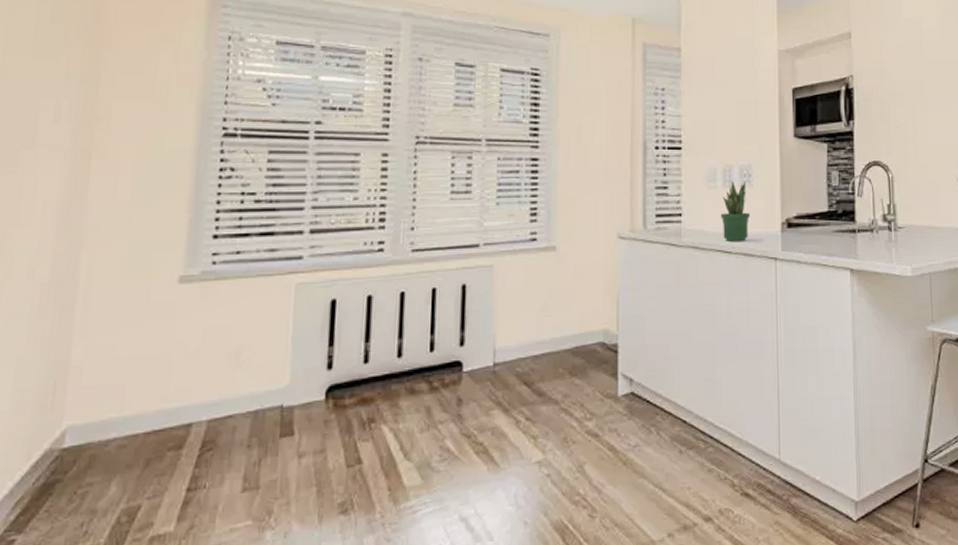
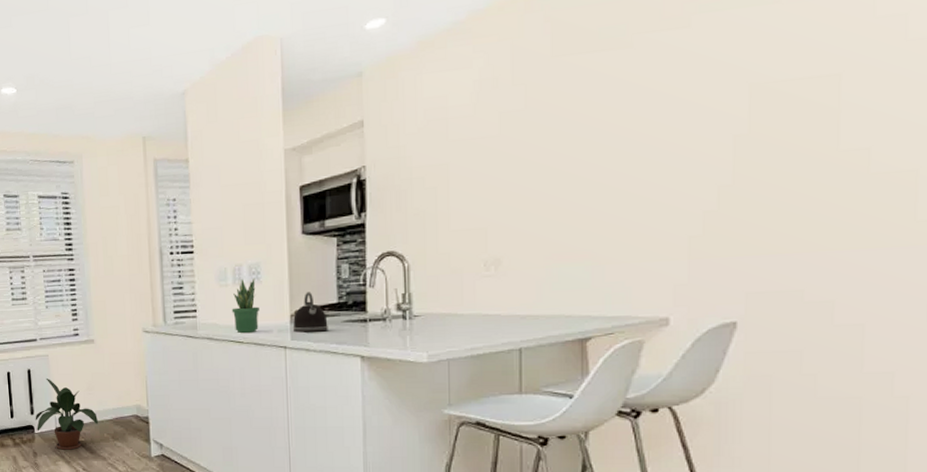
potted plant: none [465,297,552,394] -> present [35,379,98,450]
kettle: none [783,199,819,243] -> present [292,292,328,333]

